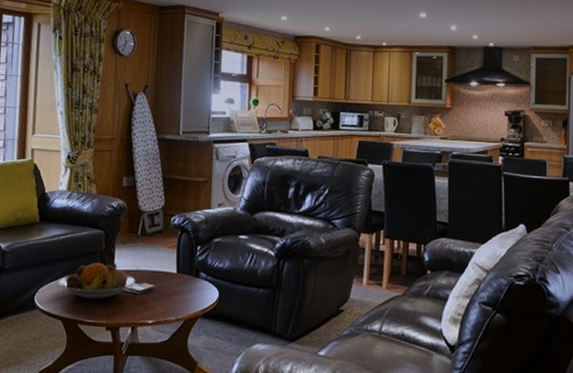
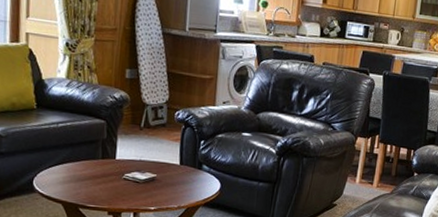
fruit bowl: present [58,261,136,300] -> none [58,150,139,186]

